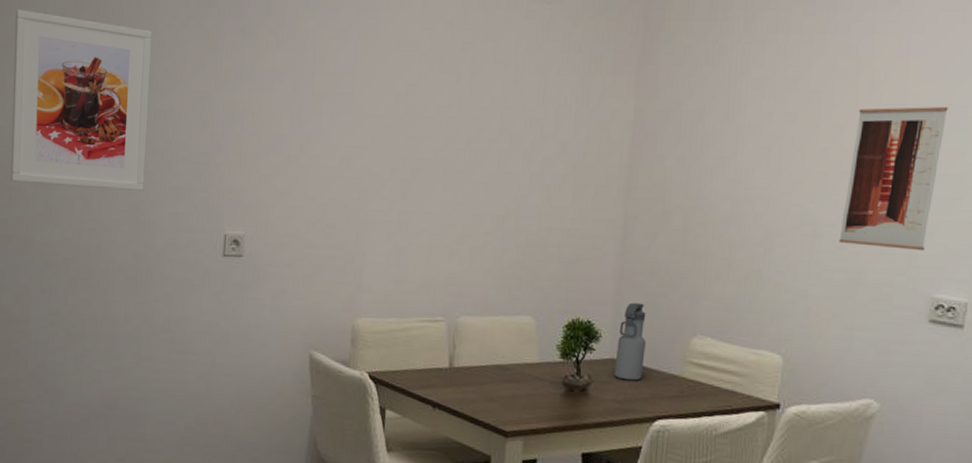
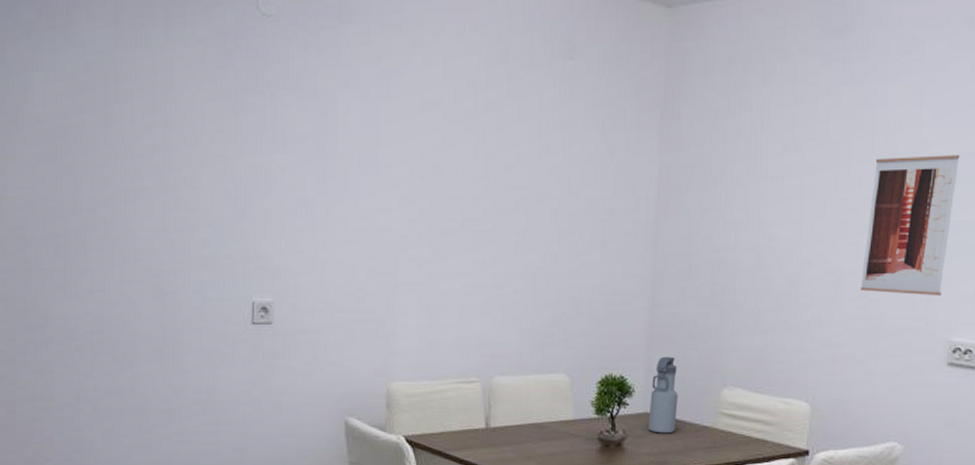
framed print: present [10,9,153,192] -> none [22,73,168,261]

